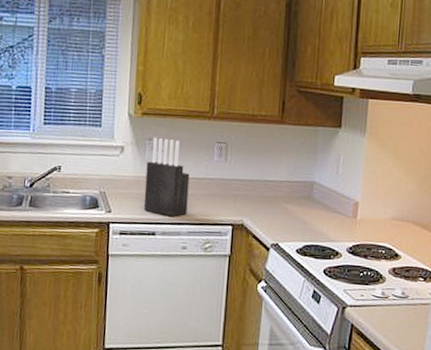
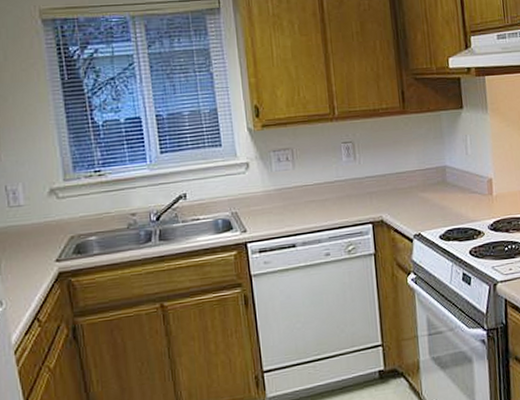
knife block: present [143,137,190,217] -> none [275,147,325,226]

